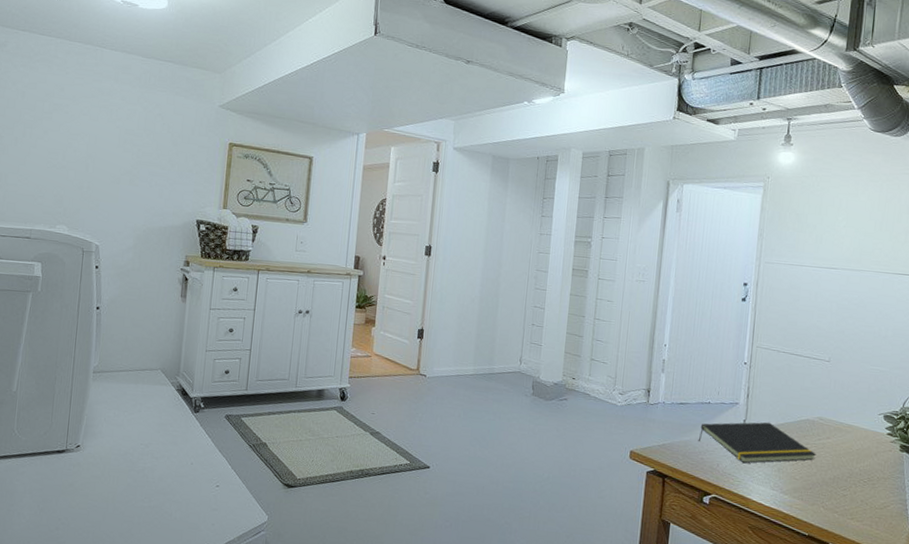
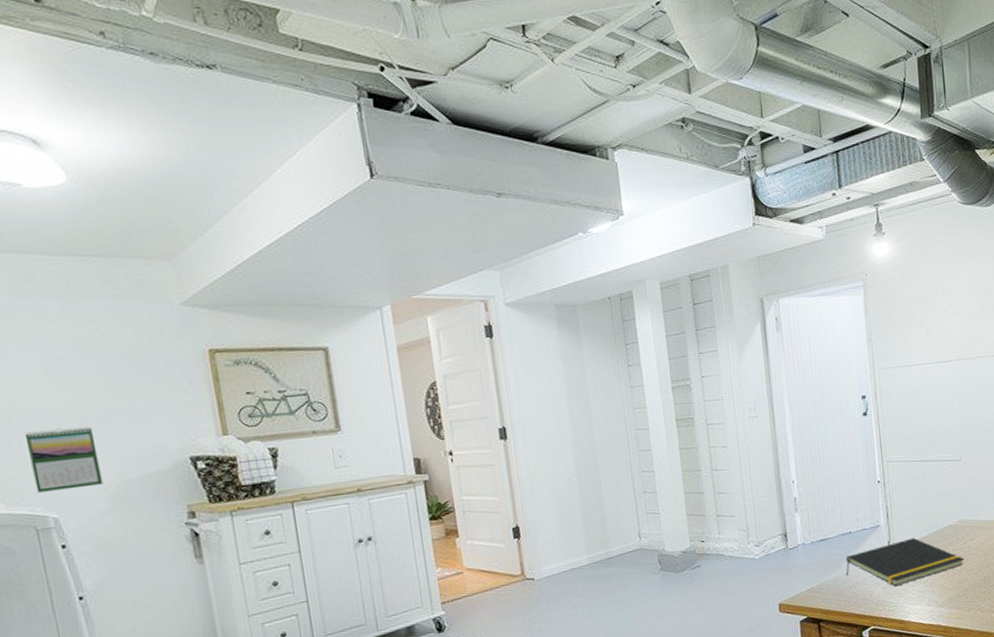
calendar: none [90,179,137,228] -> present [24,427,103,493]

